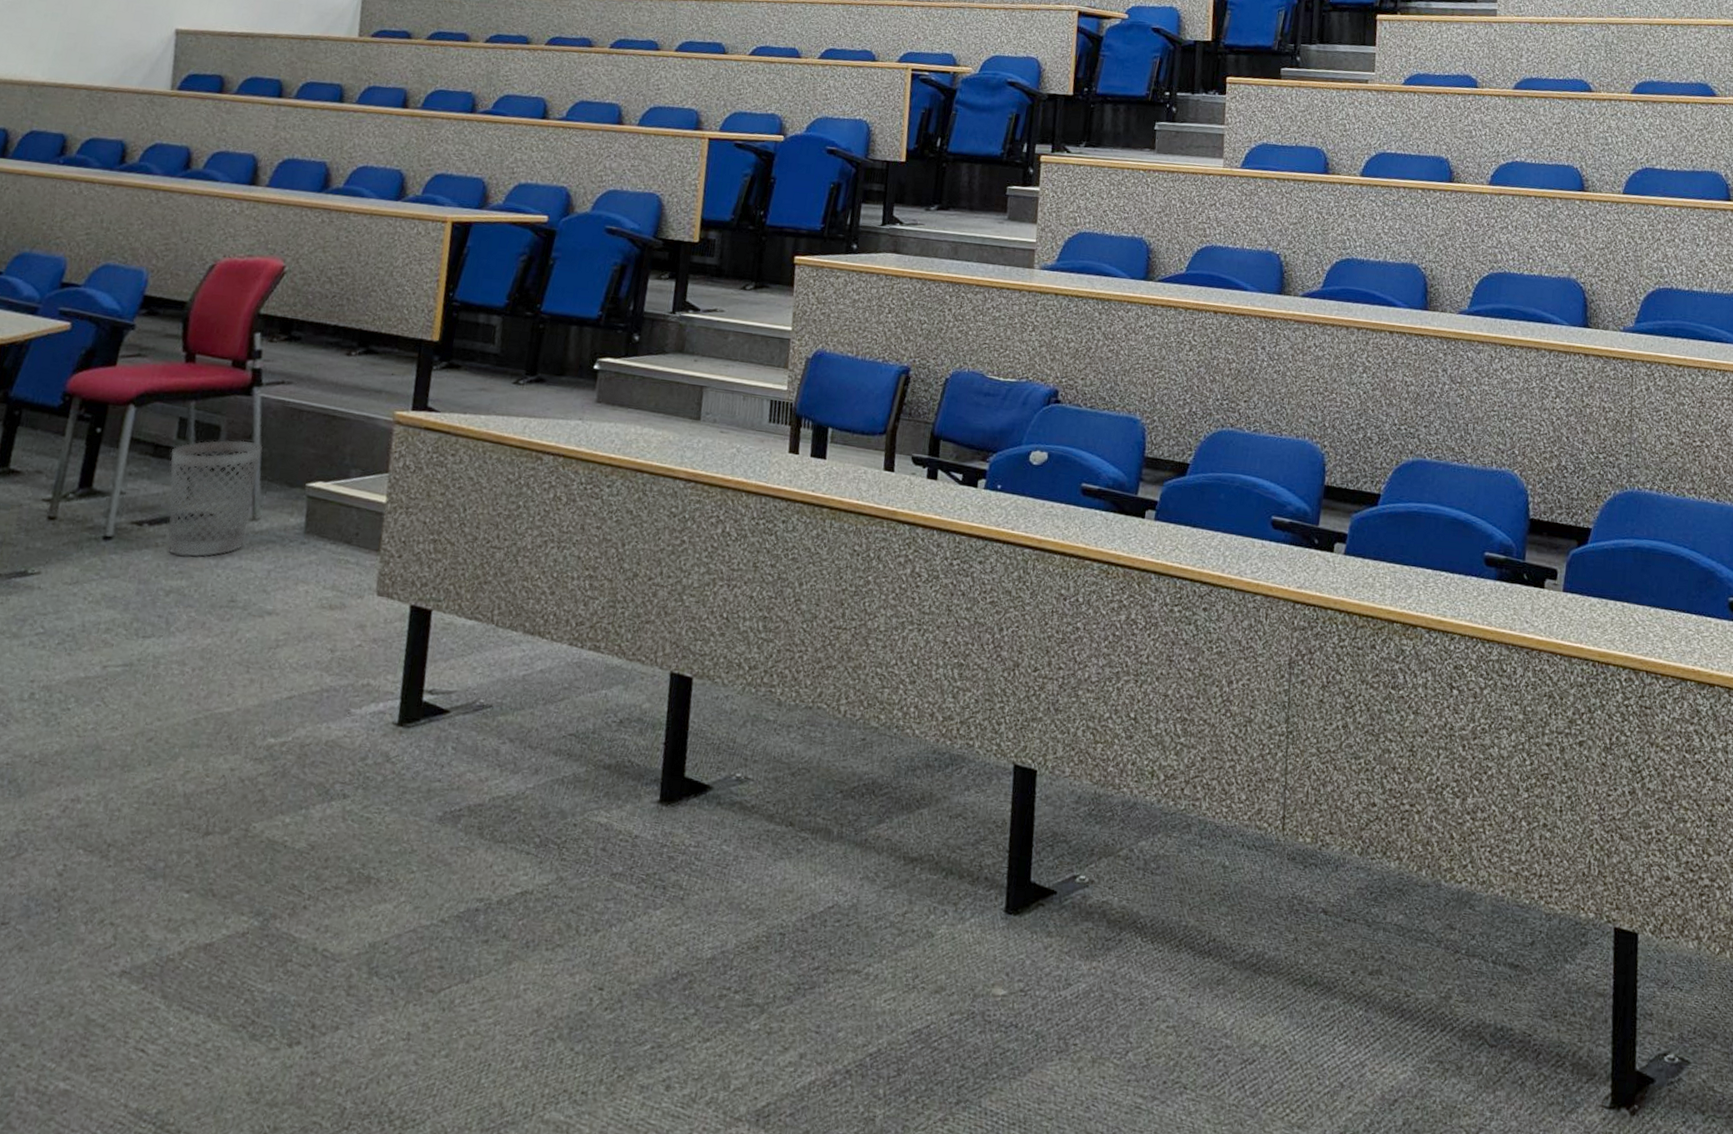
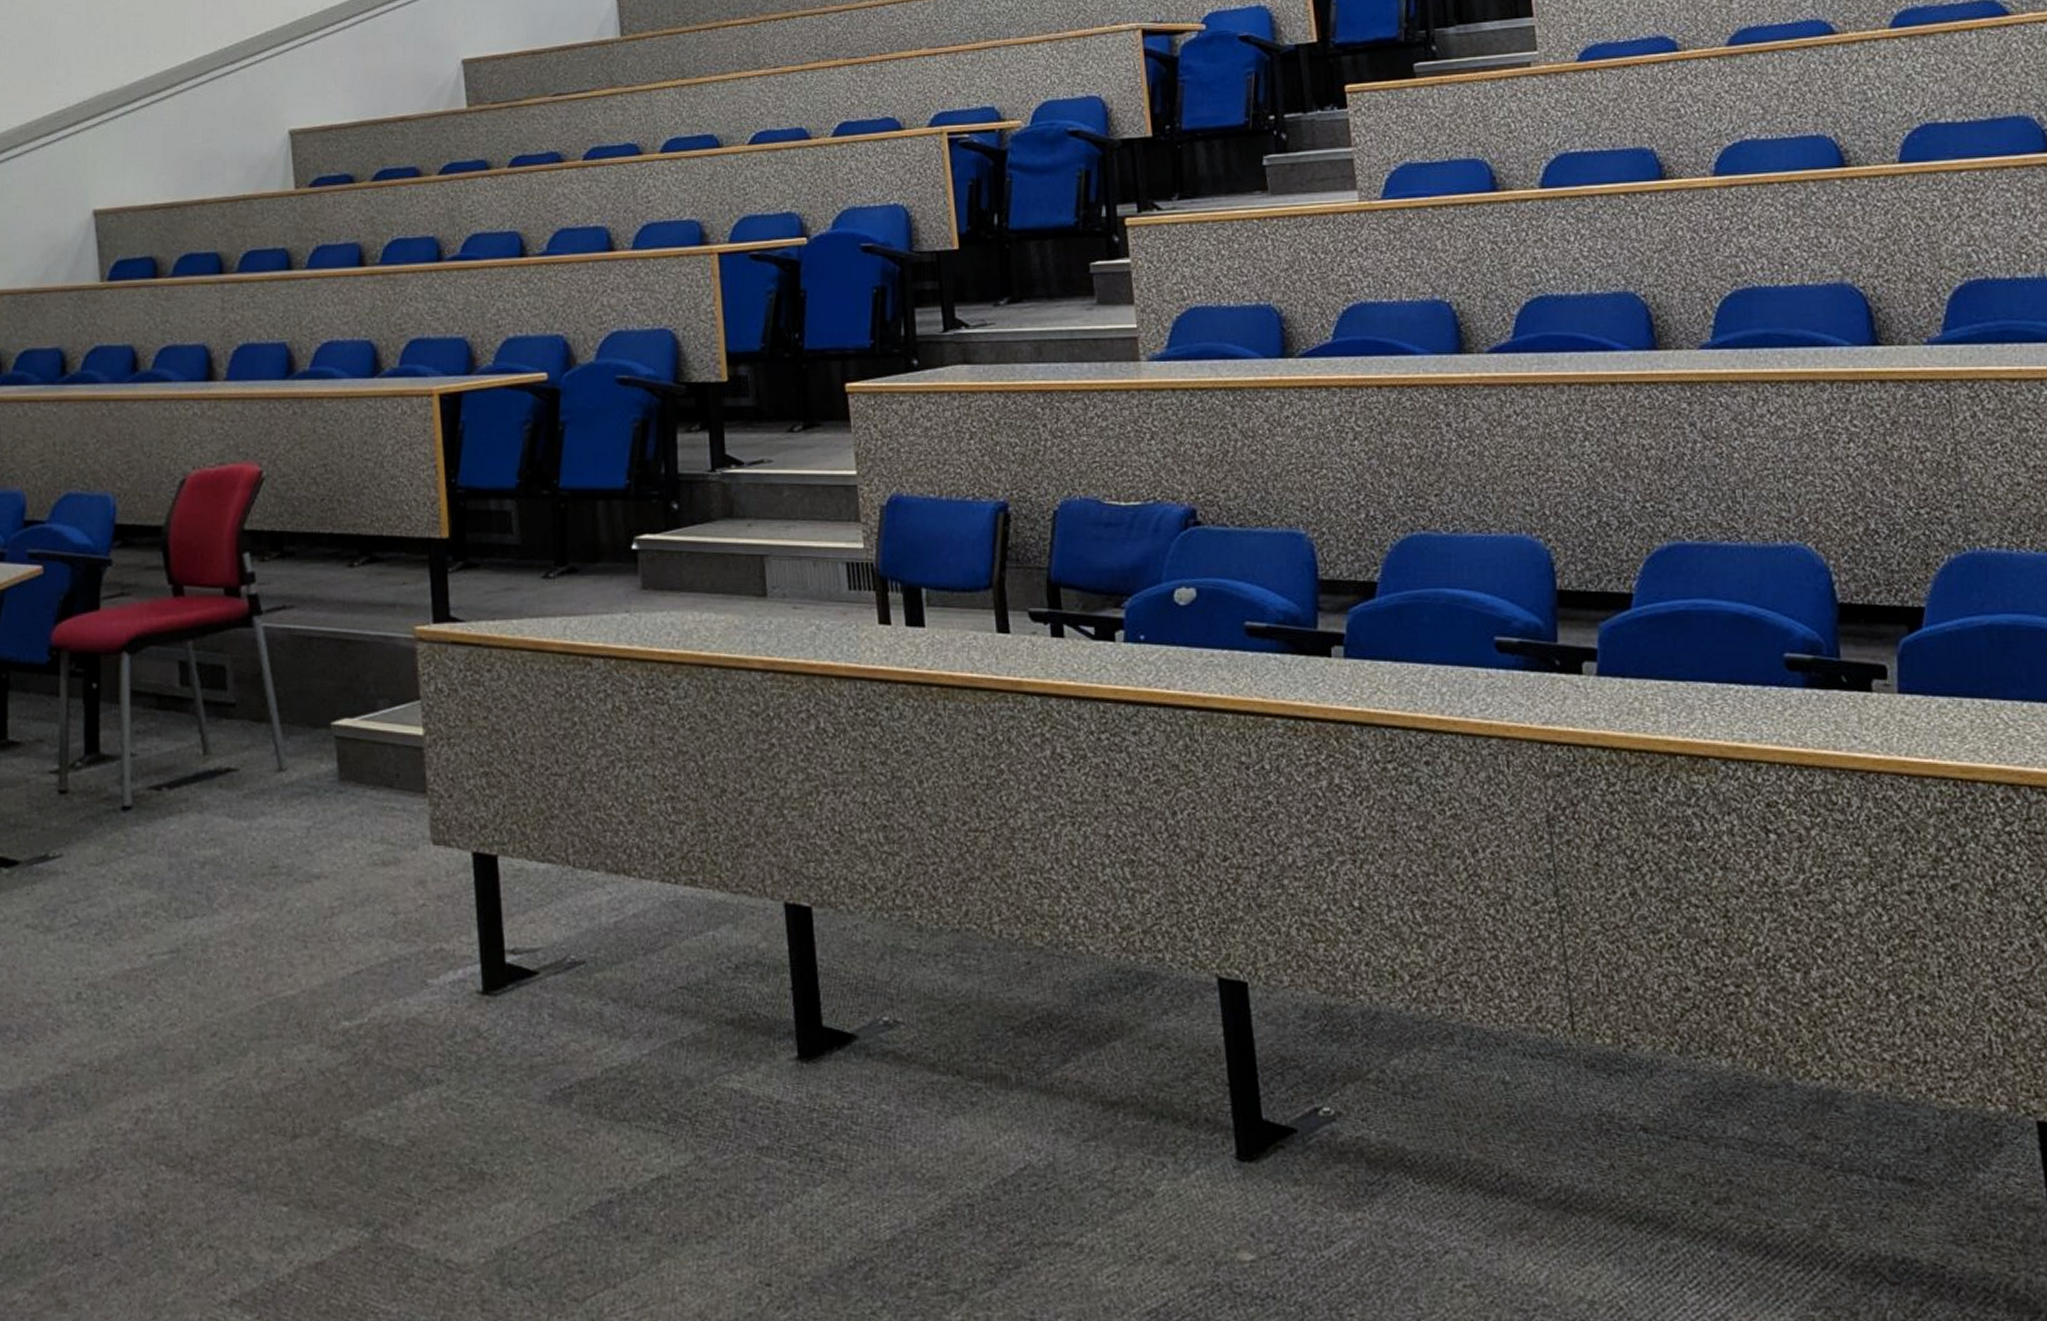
wastebasket: present [167,439,263,557] -> none [176,679,275,822]

